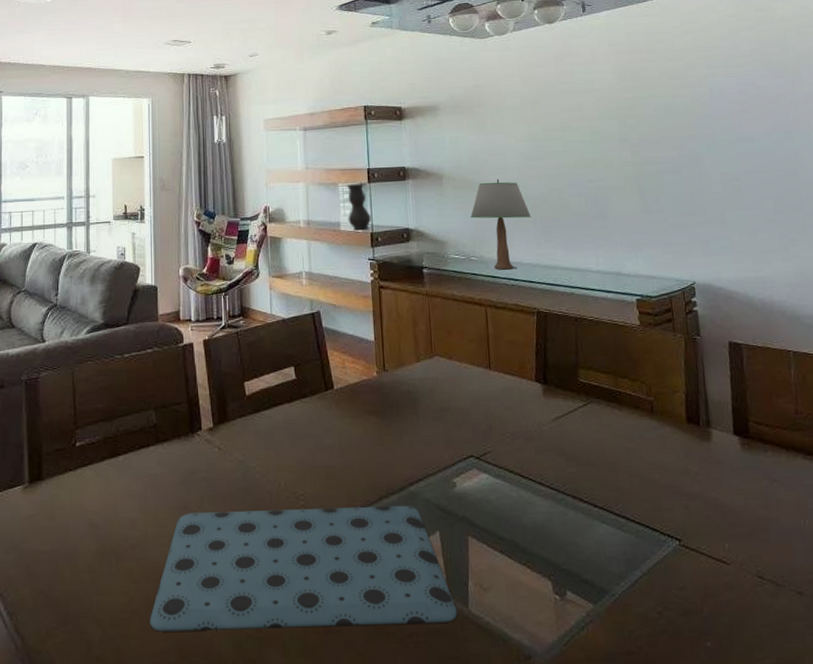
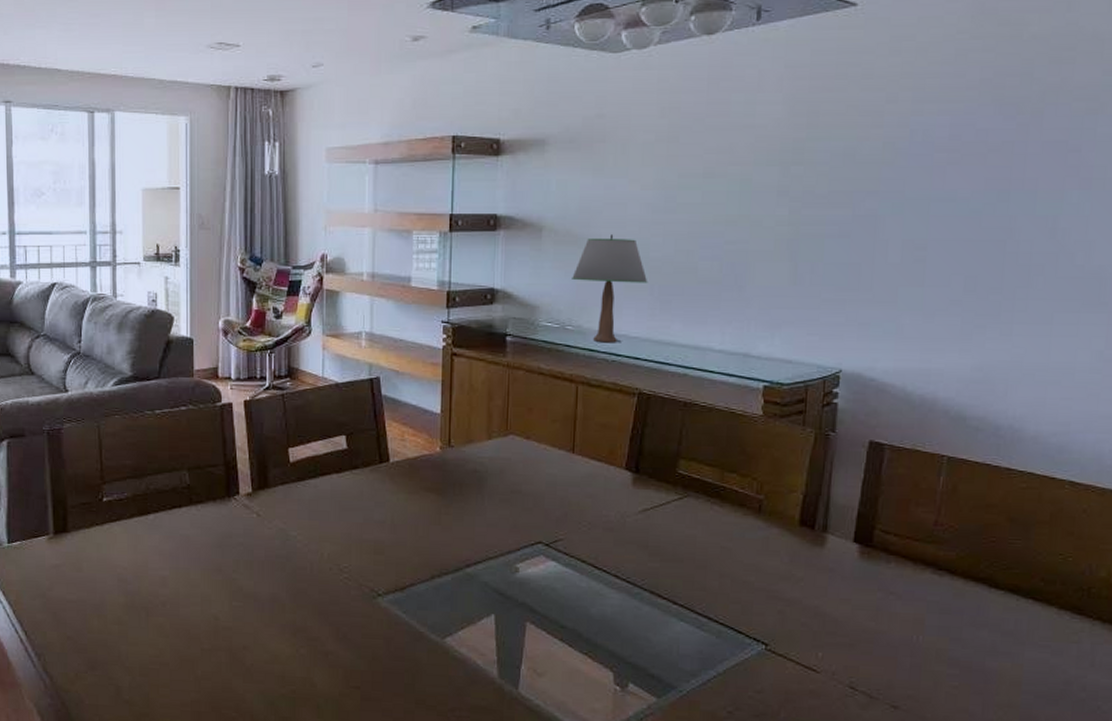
placemat: present [150,505,458,632] -> none [180,576,506,702]
vase: present [346,182,372,231] -> none [421,231,450,288]

